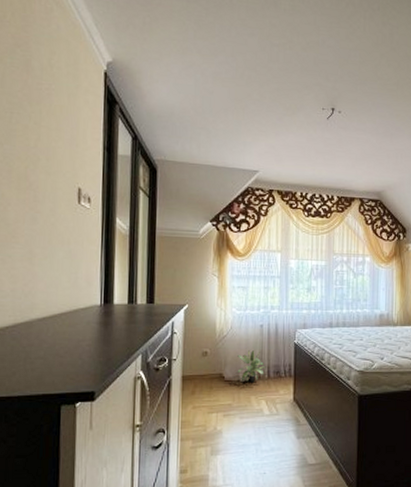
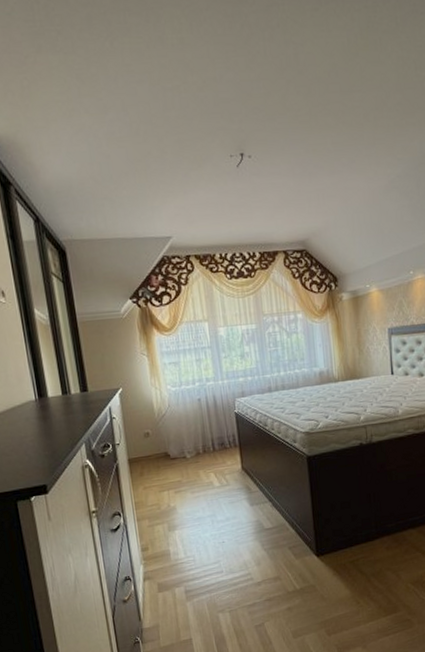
potted plant: present [237,350,266,383] -> none [180,425,210,458]

